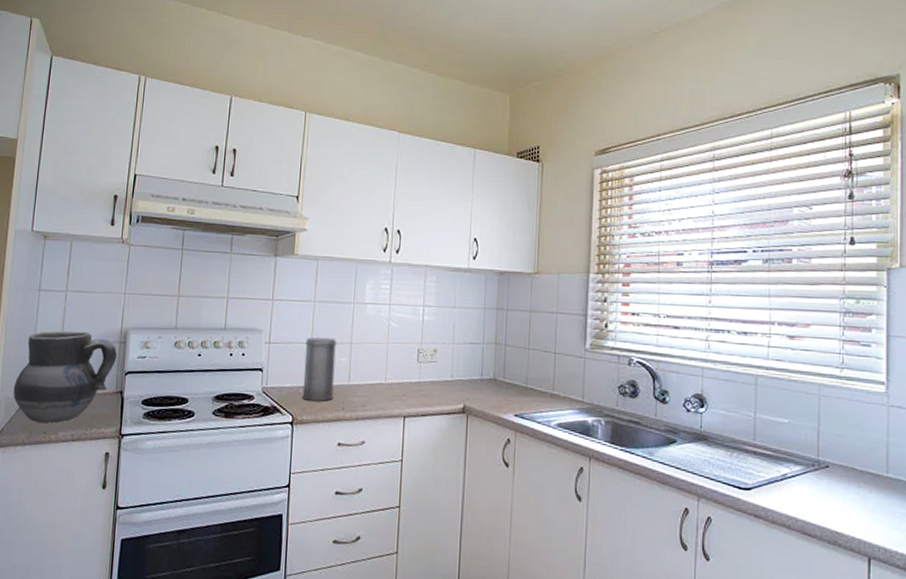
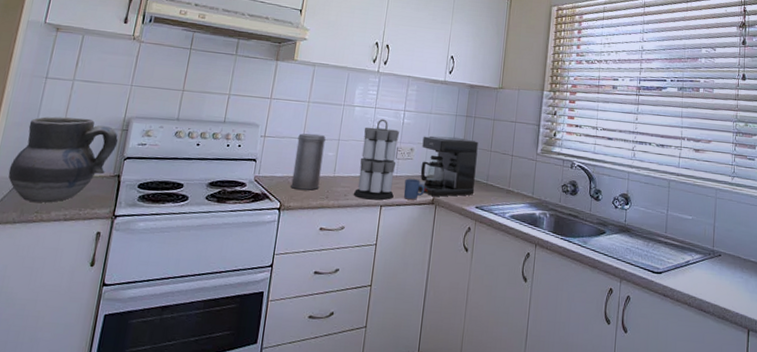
spice rack: none [372,316,420,411] -> present [353,119,400,201]
mug: none [429,385,454,409] -> present [403,179,425,200]
coffee maker: none [446,333,513,404] -> present [418,135,479,197]

